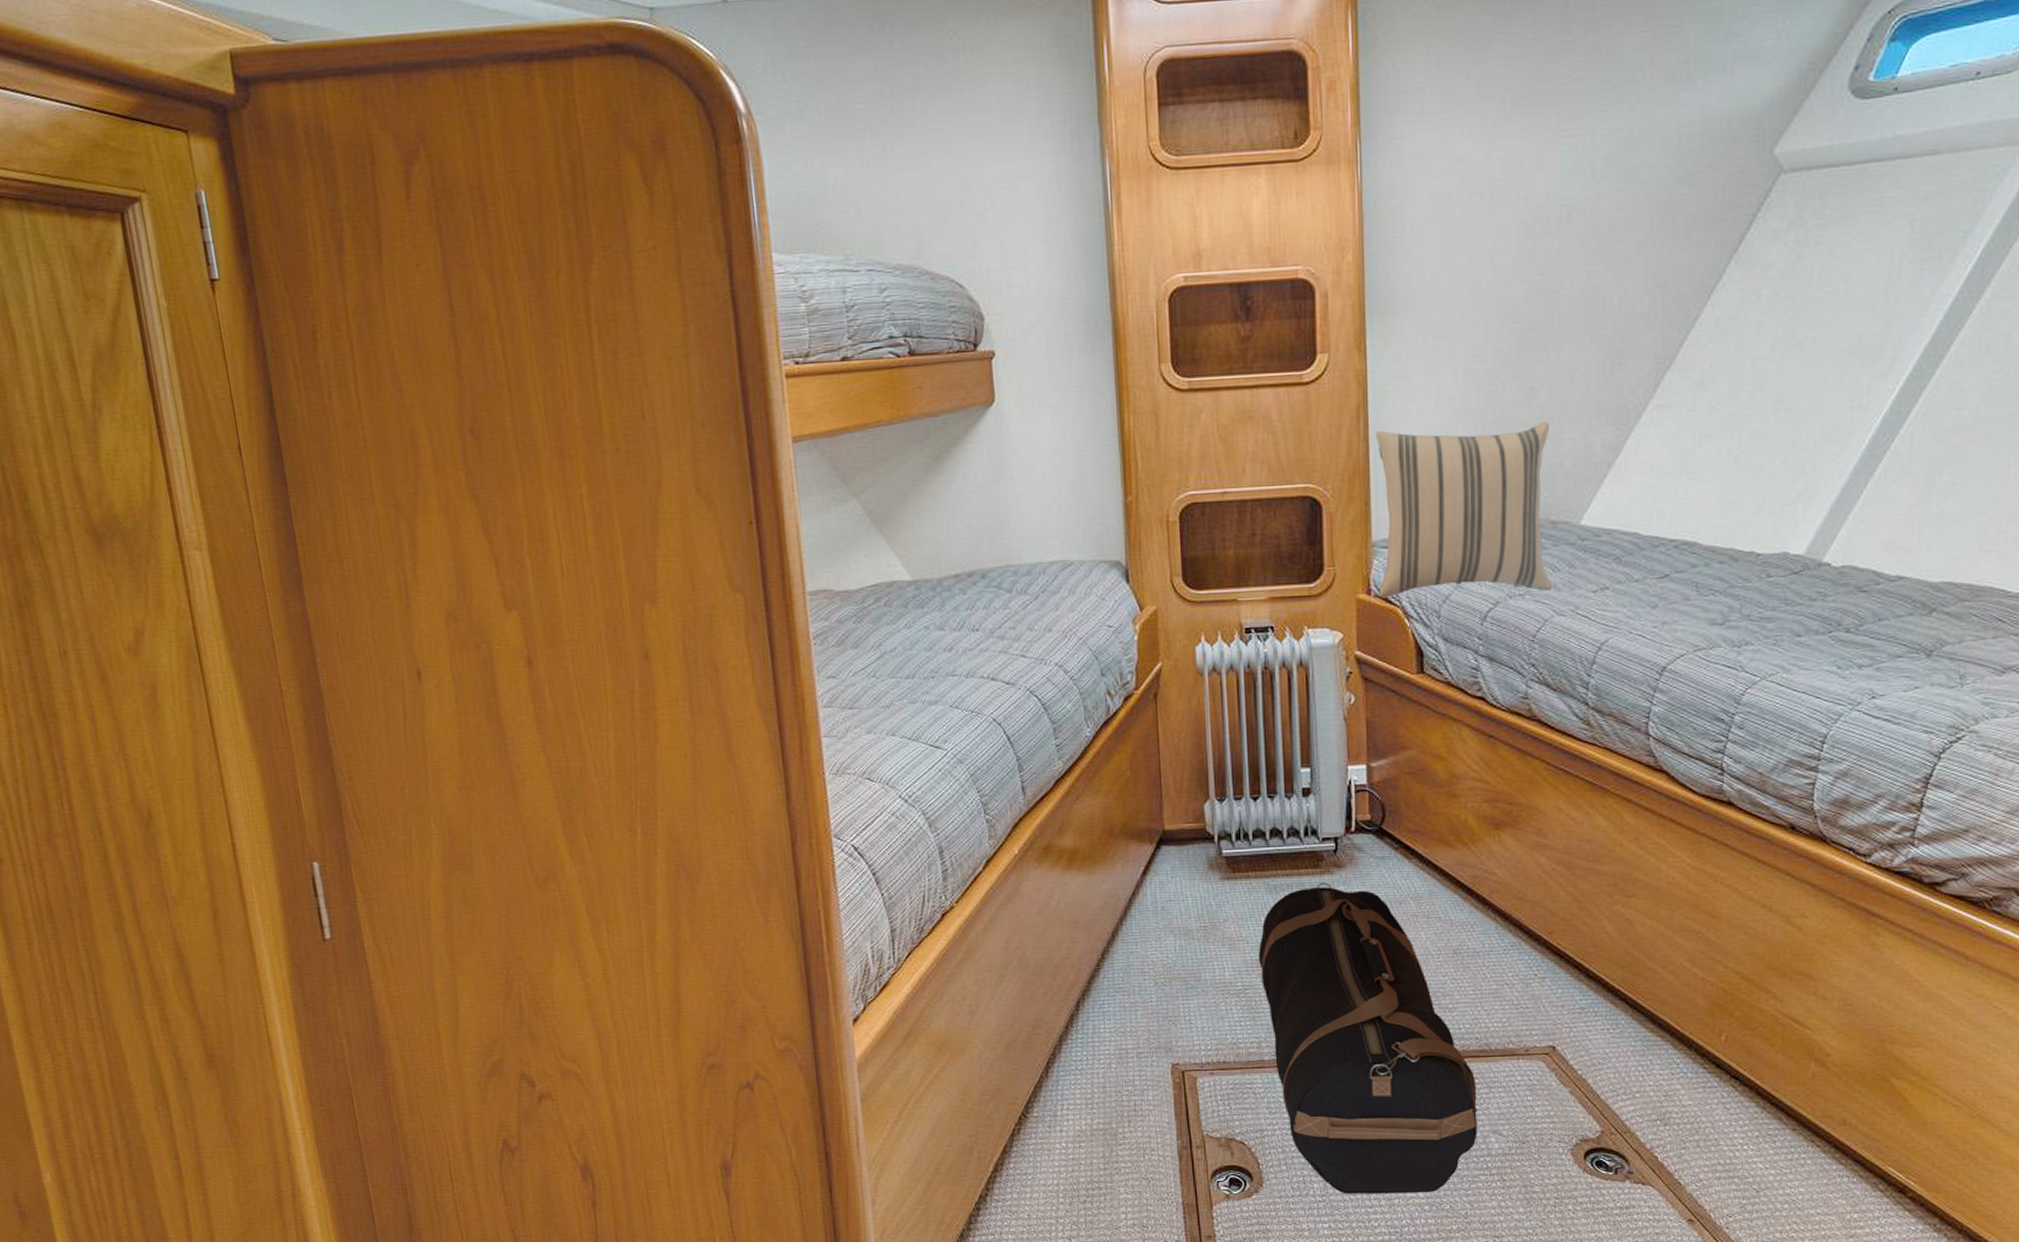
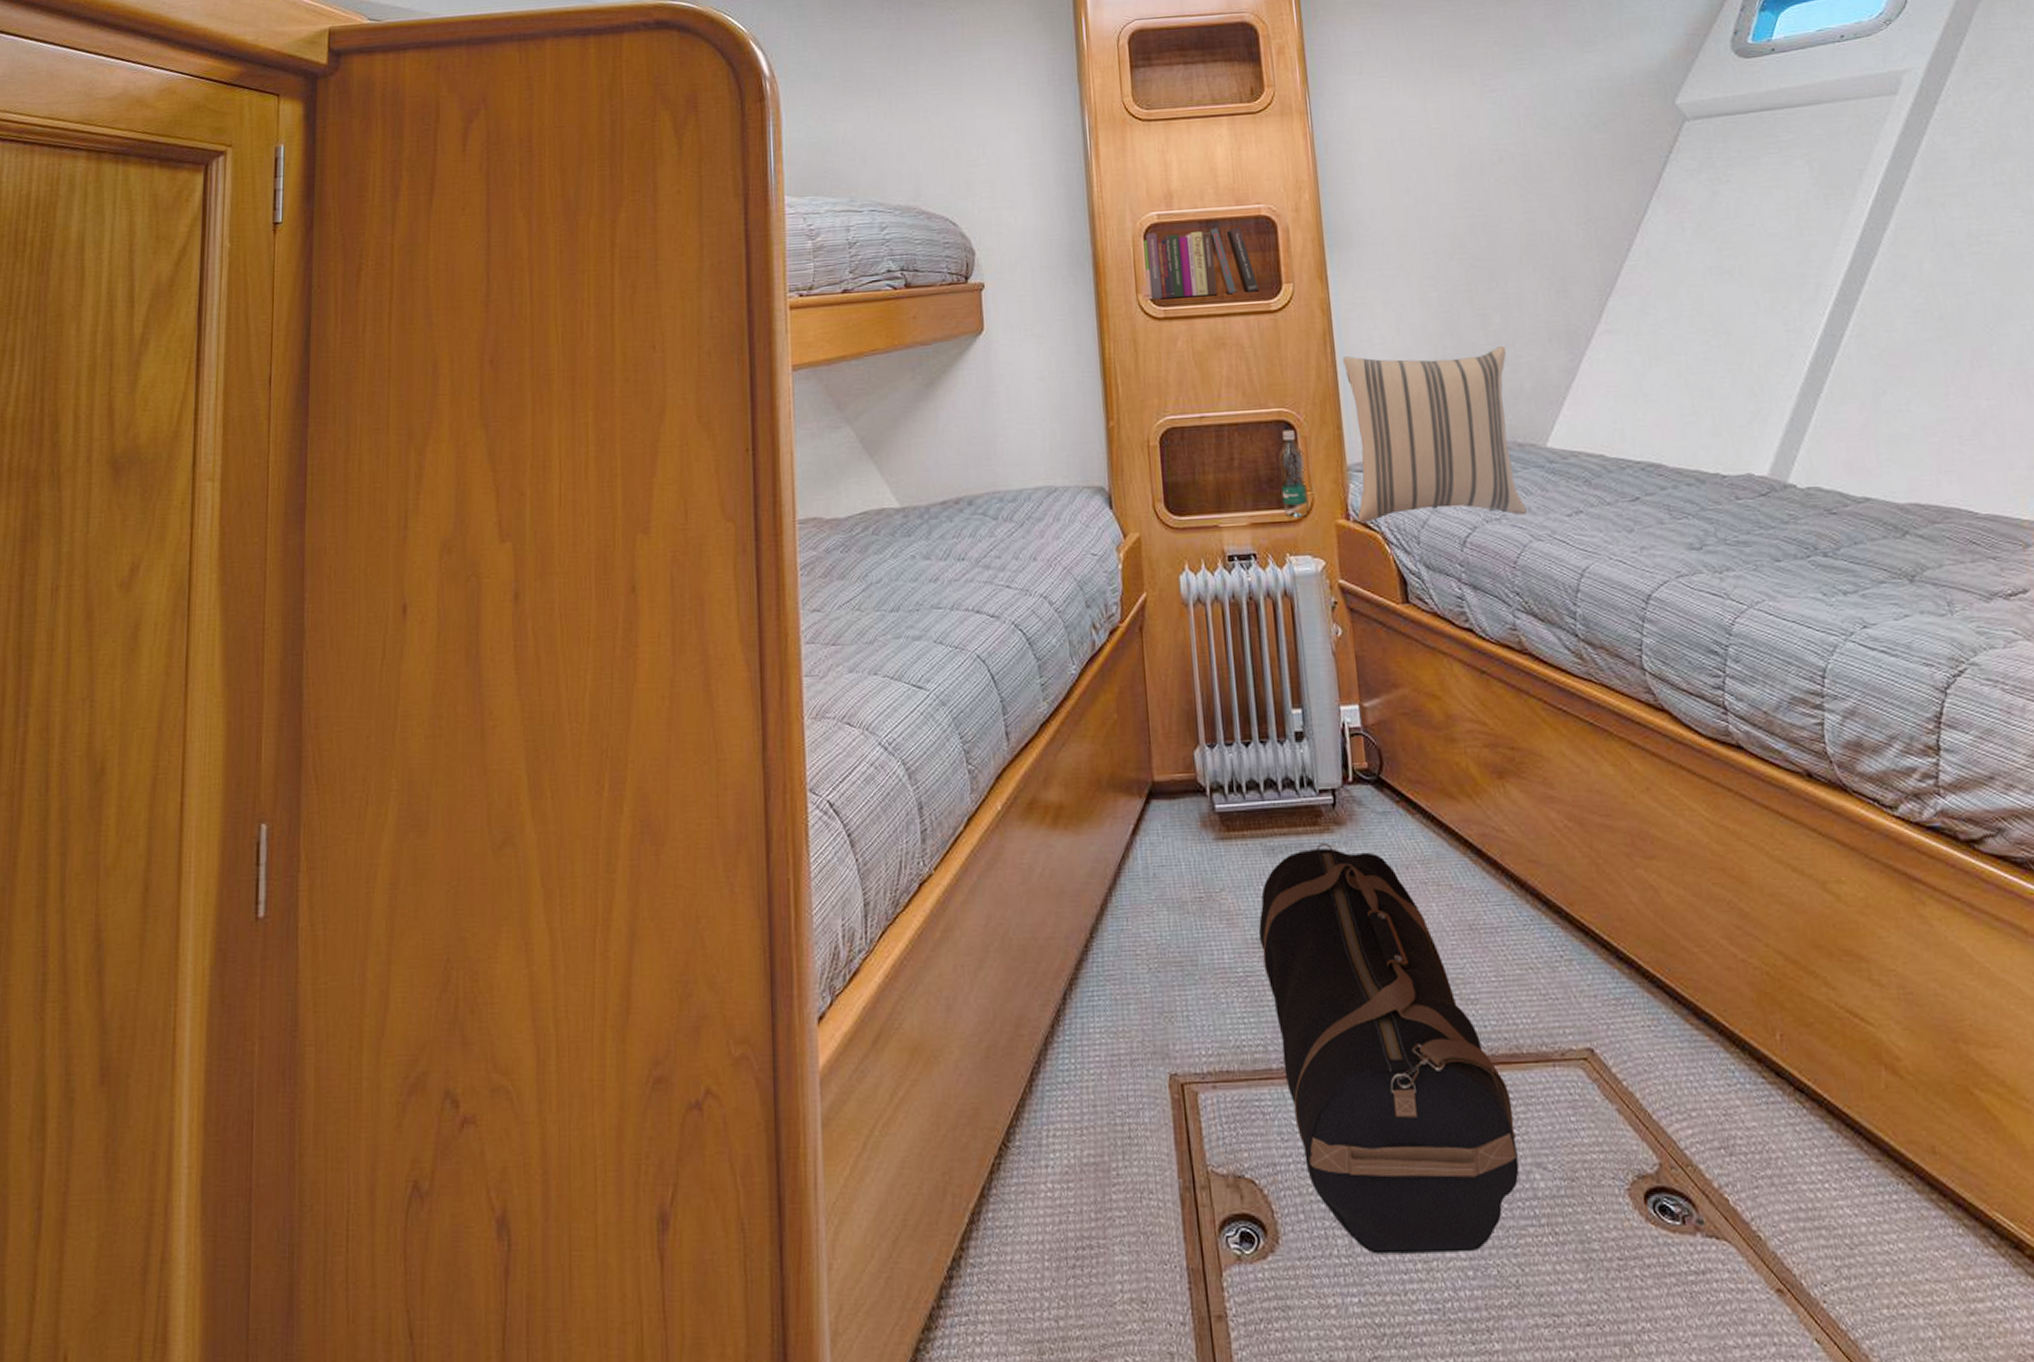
books: none [1164,292,1291,371] -> present [1141,227,1259,301]
bottle: none [1302,505,1330,592] -> present [1278,429,1309,518]

